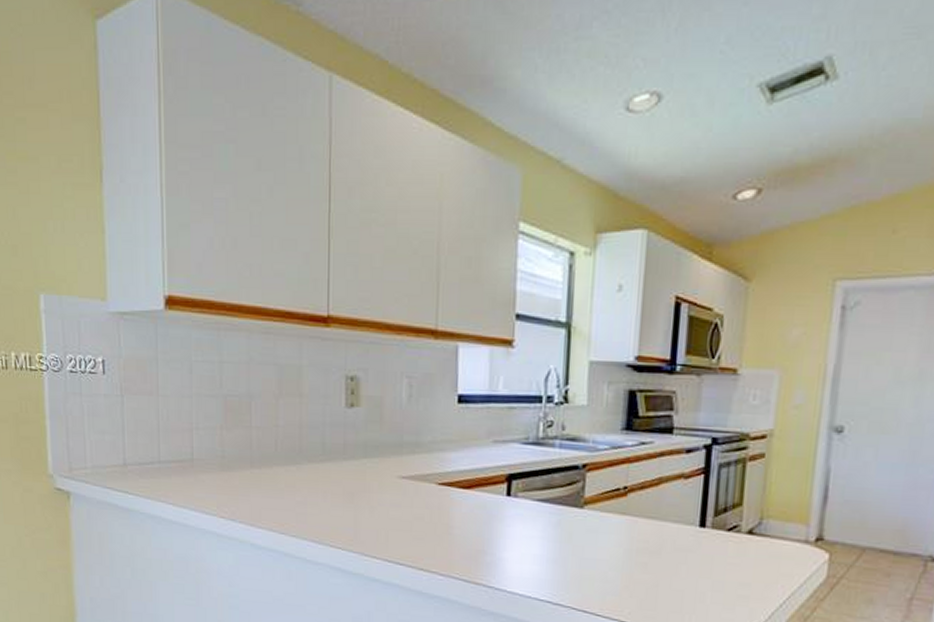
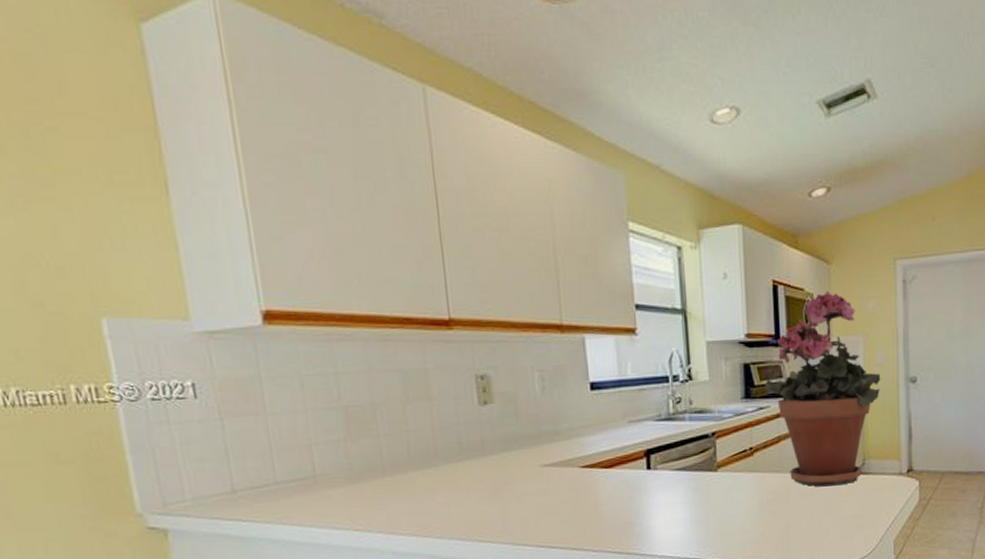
potted plant: none [649,312,797,544] -> present [764,290,881,487]

